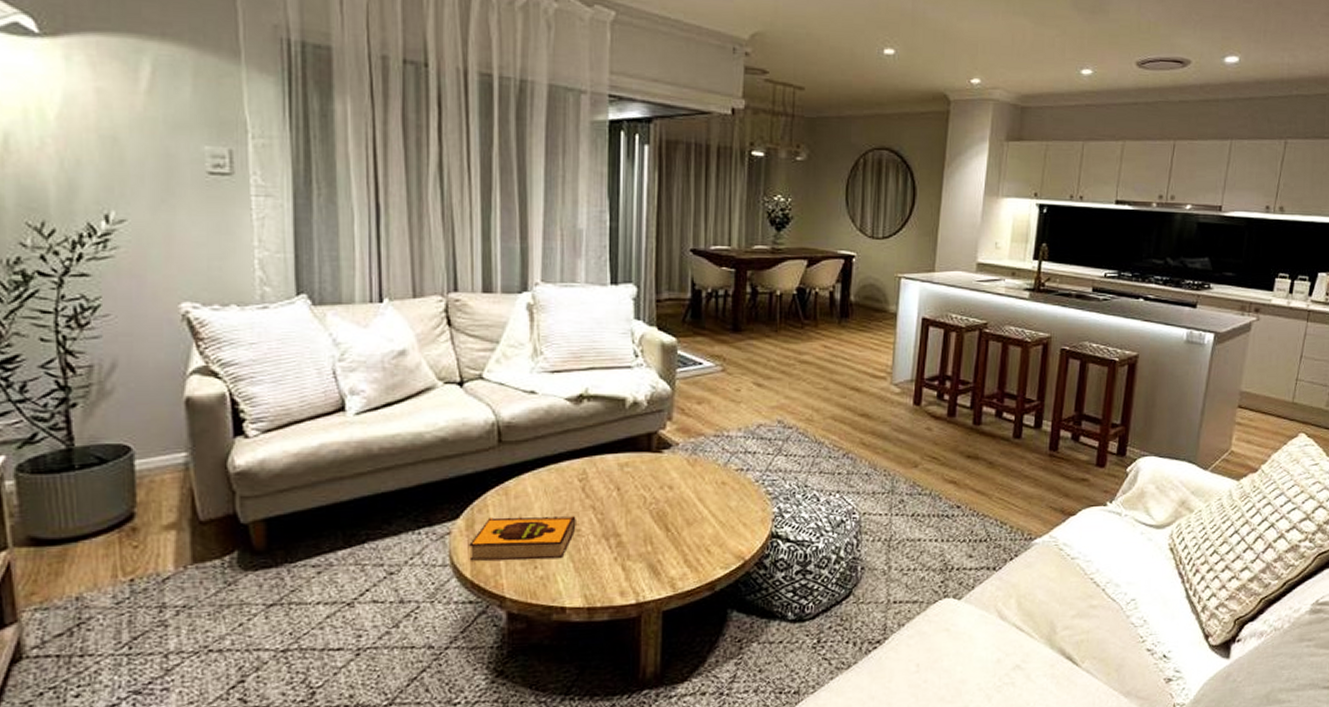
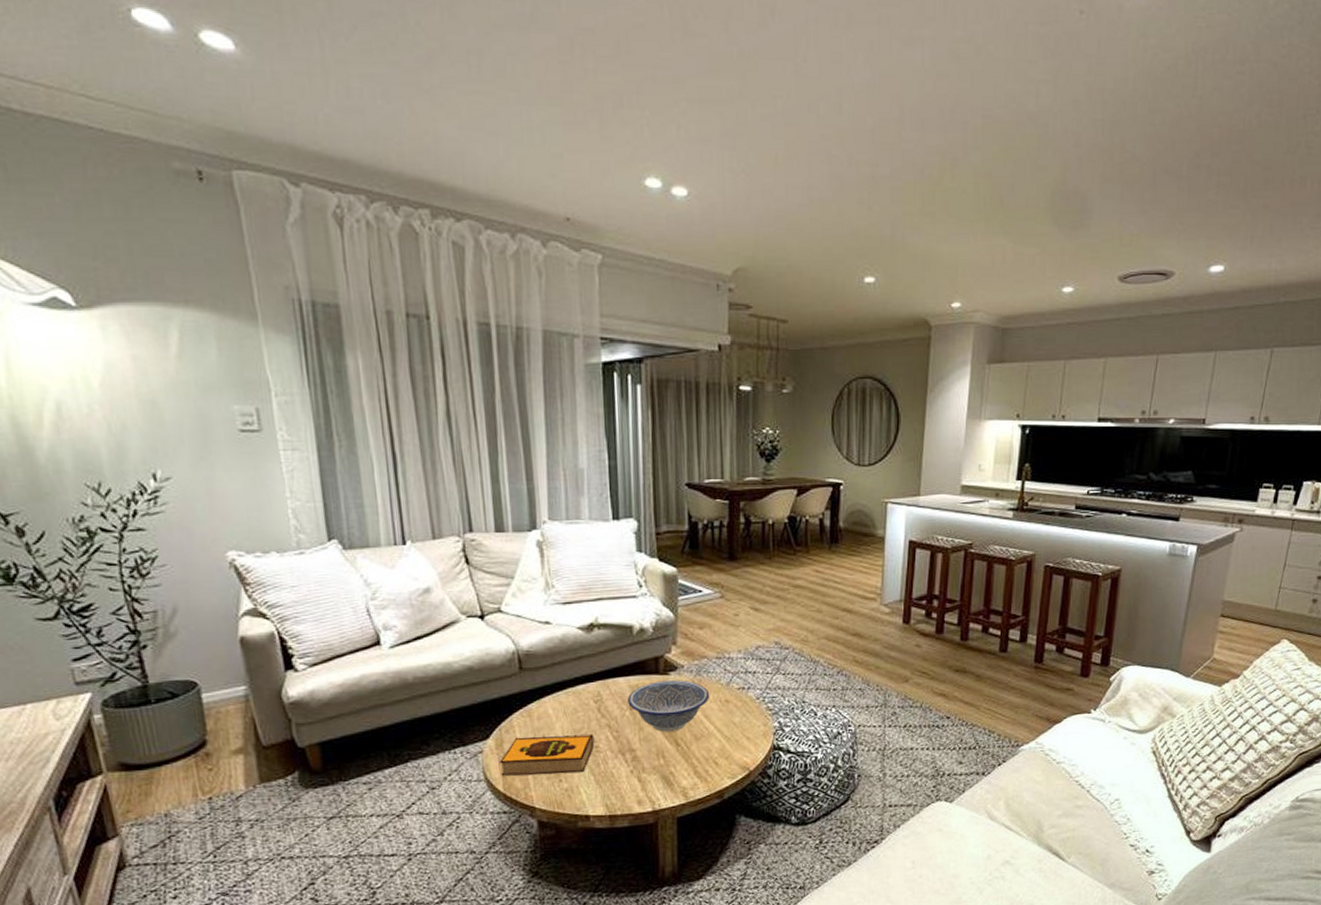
decorative bowl: none [616,458,705,515] -> present [628,680,710,732]

